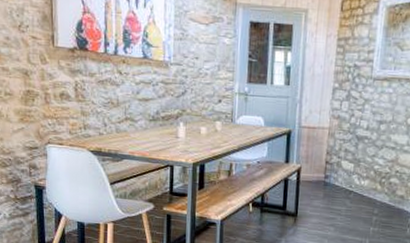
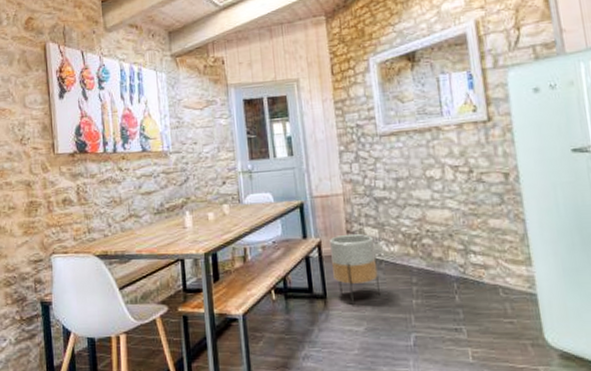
planter: none [306,164,348,226] -> present [330,234,380,306]

